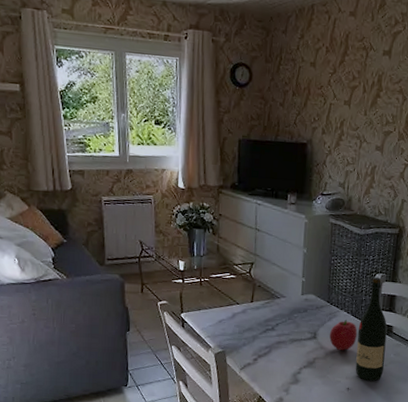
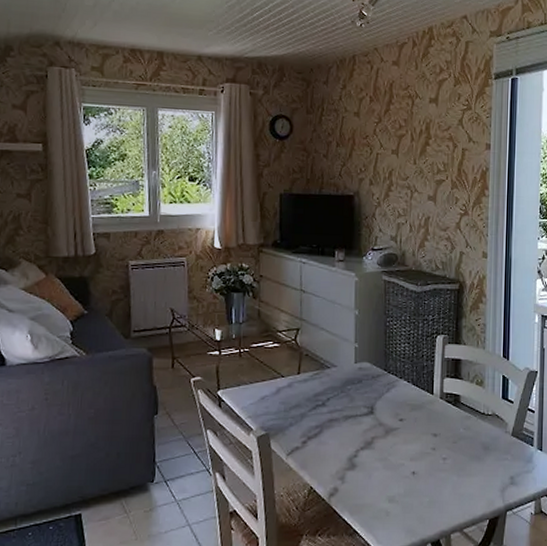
fruit: present [329,319,358,350] -> none [389,389,421,426]
wine bottle: present [355,276,388,381] -> none [420,338,454,462]

